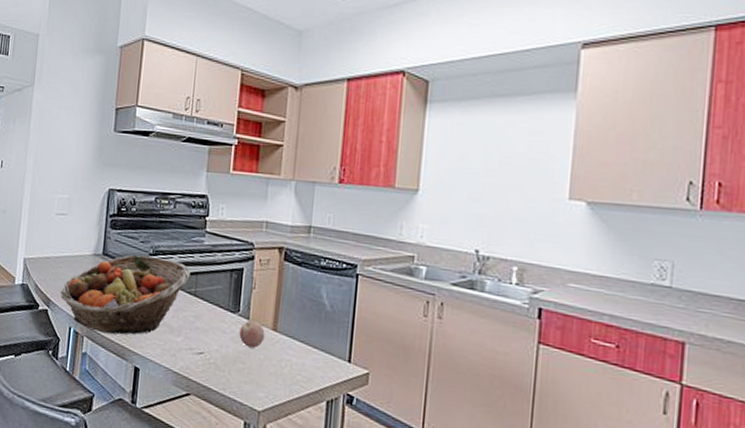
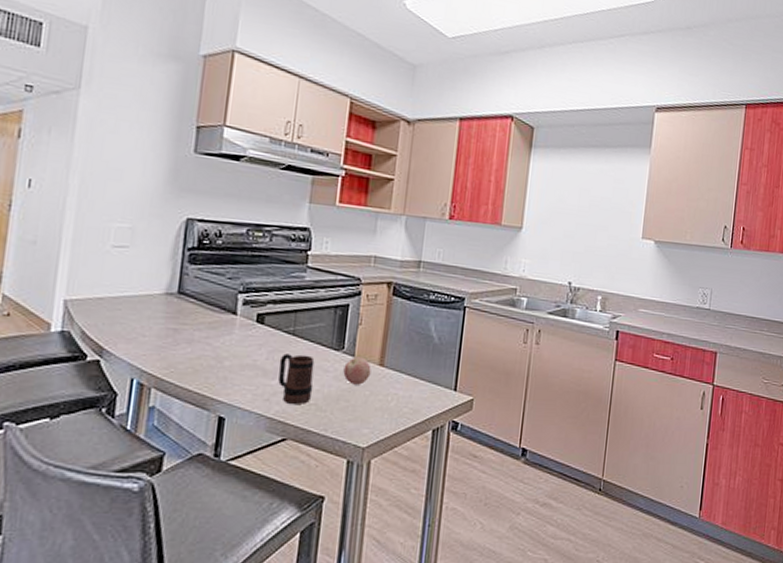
fruit basket: present [60,254,191,335] -> none [118,292,289,383]
mug: none [183,313,214,363] -> present [278,353,315,405]

